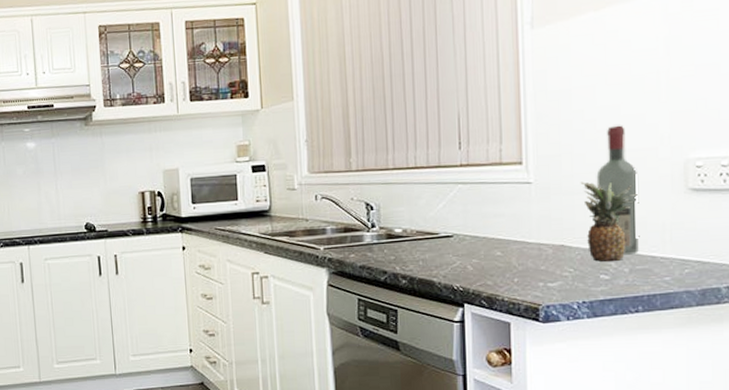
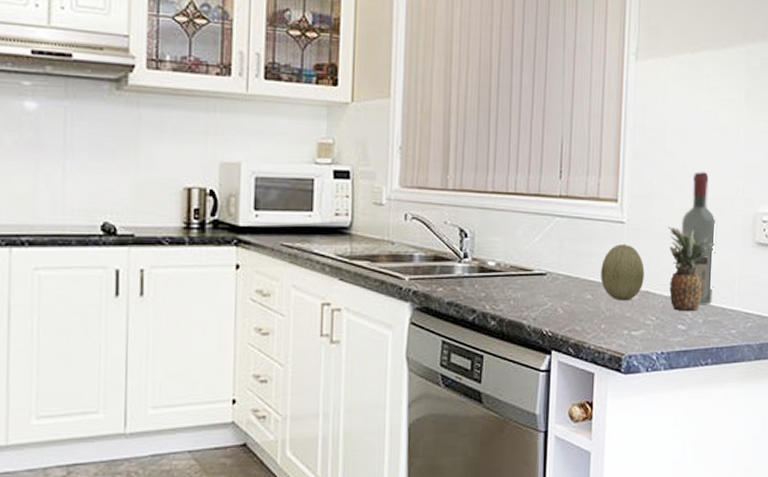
fruit: none [509,202,558,255] -> present [601,243,645,301]

